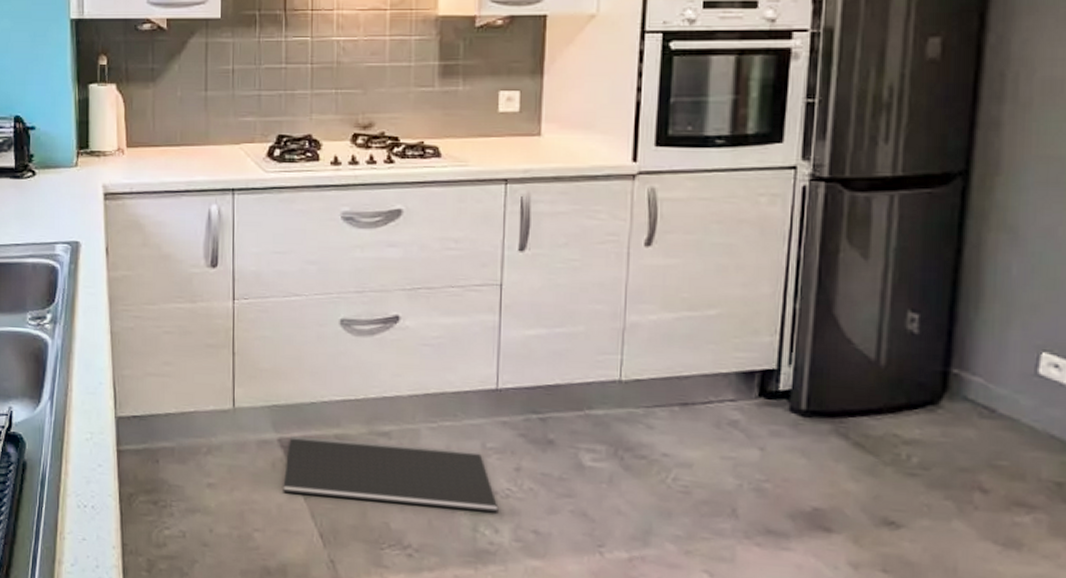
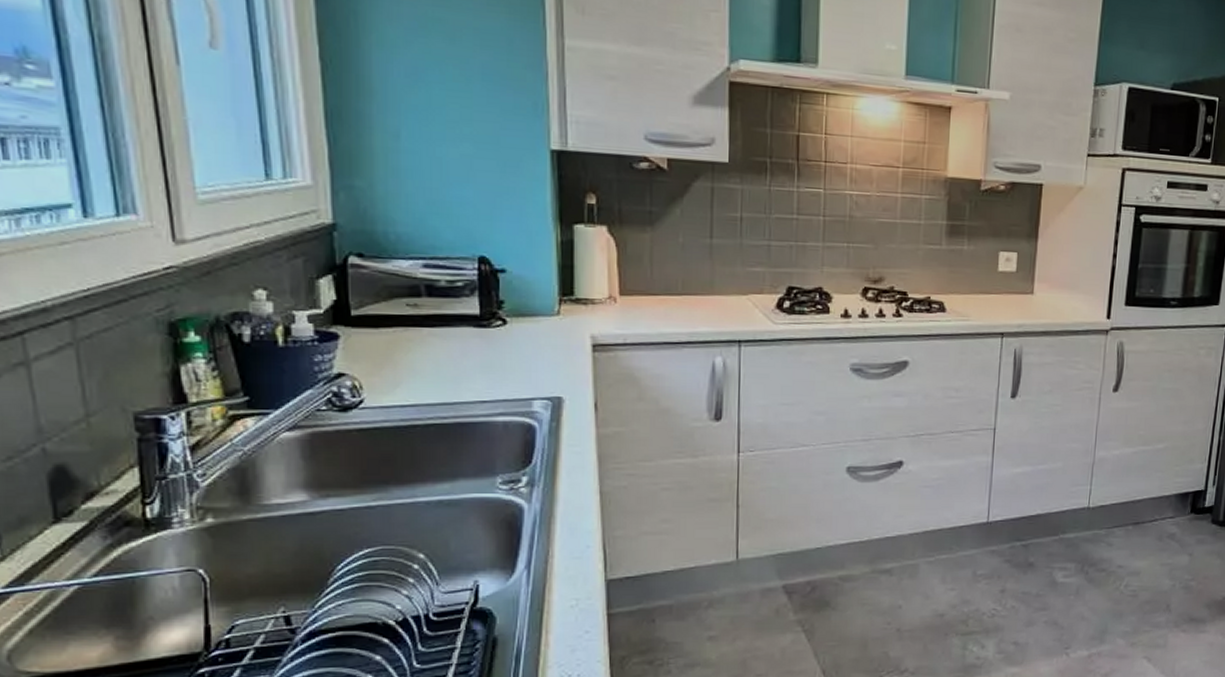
door mat: present [283,436,499,513] -> none [786,578,985,638]

